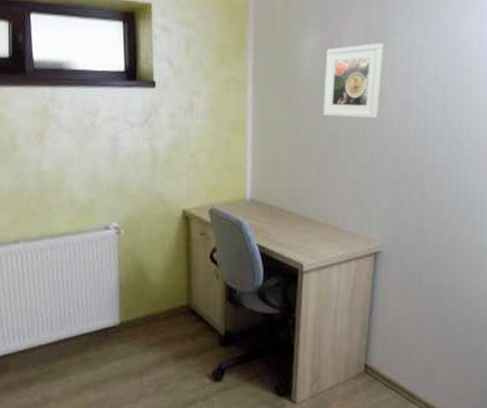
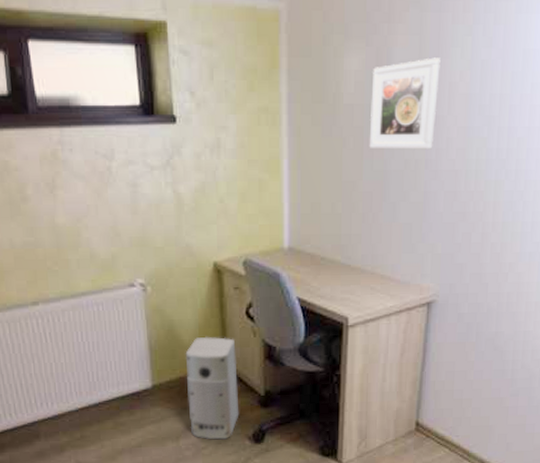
air purifier: none [152,277,201,377] -> present [185,336,239,440]

